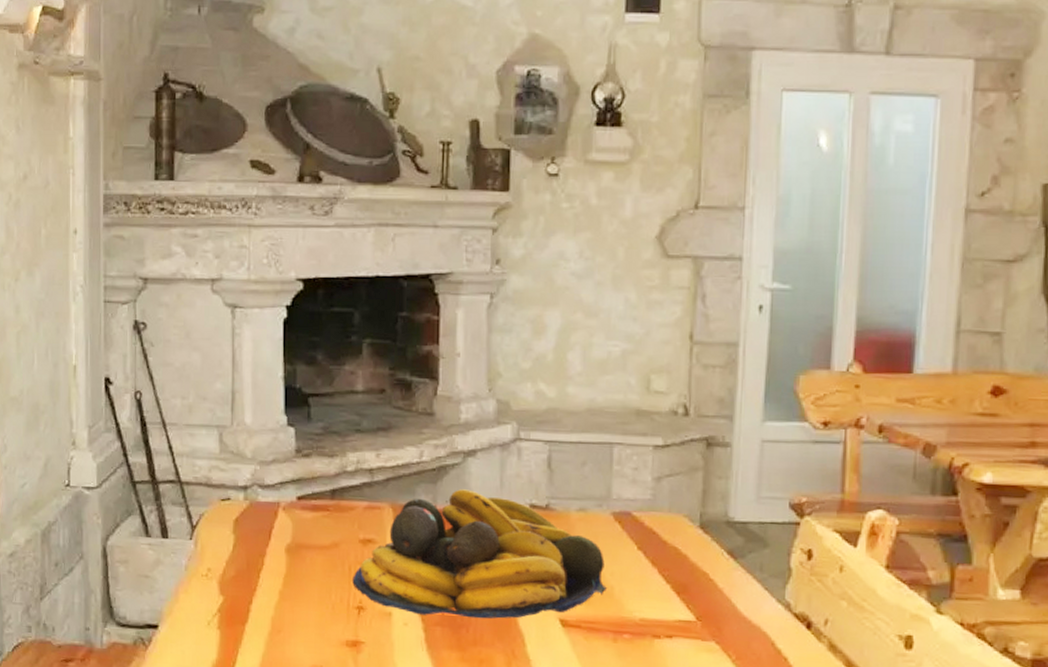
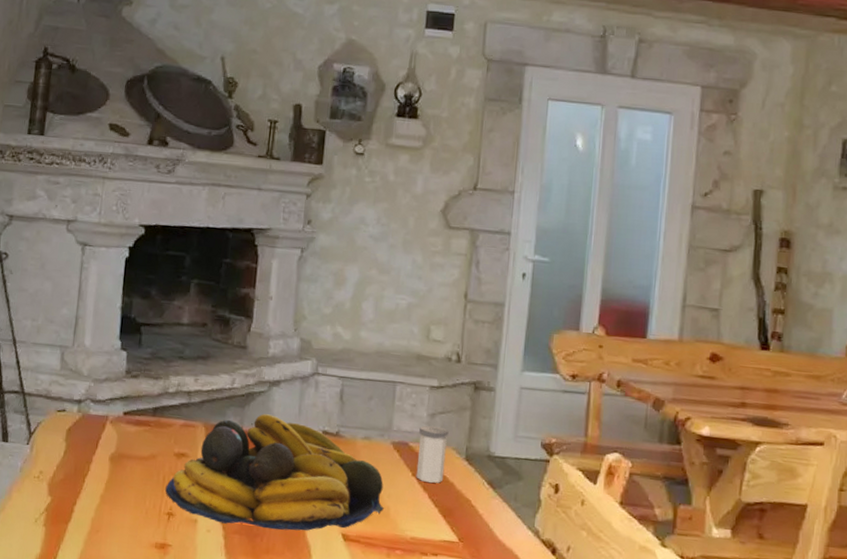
salt shaker: none [642,491,679,556] -> present [416,425,449,483]

